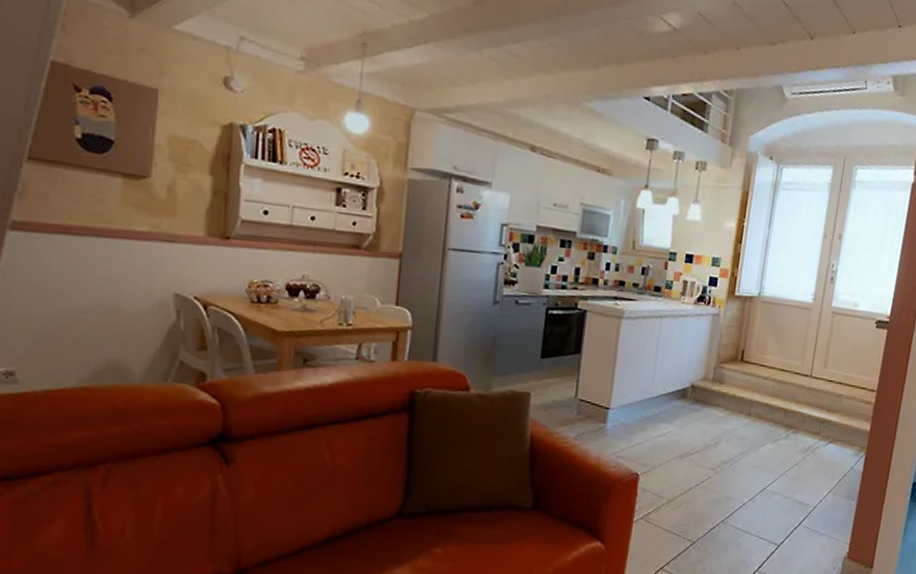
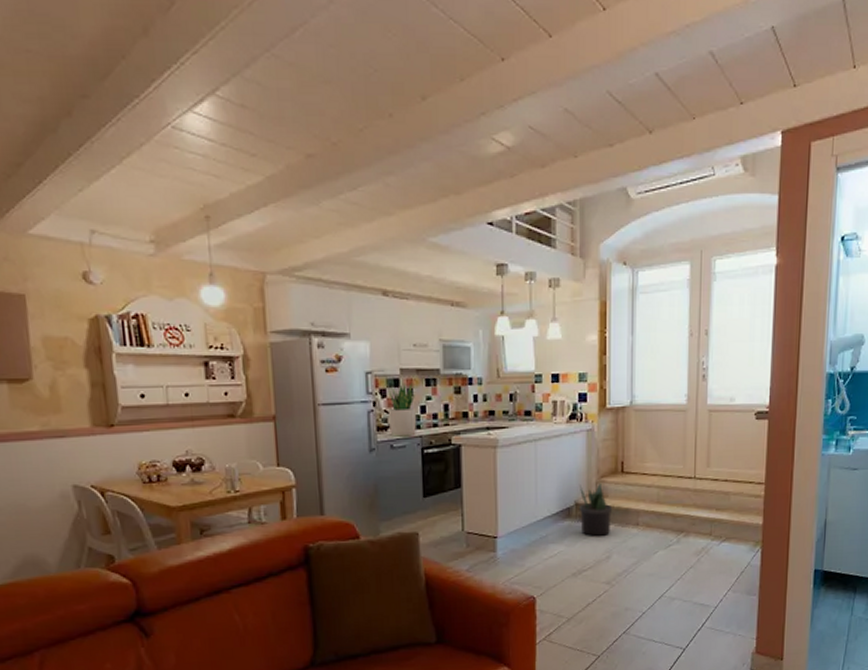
planter: none [694,367,728,421] -> present [580,483,613,536]

